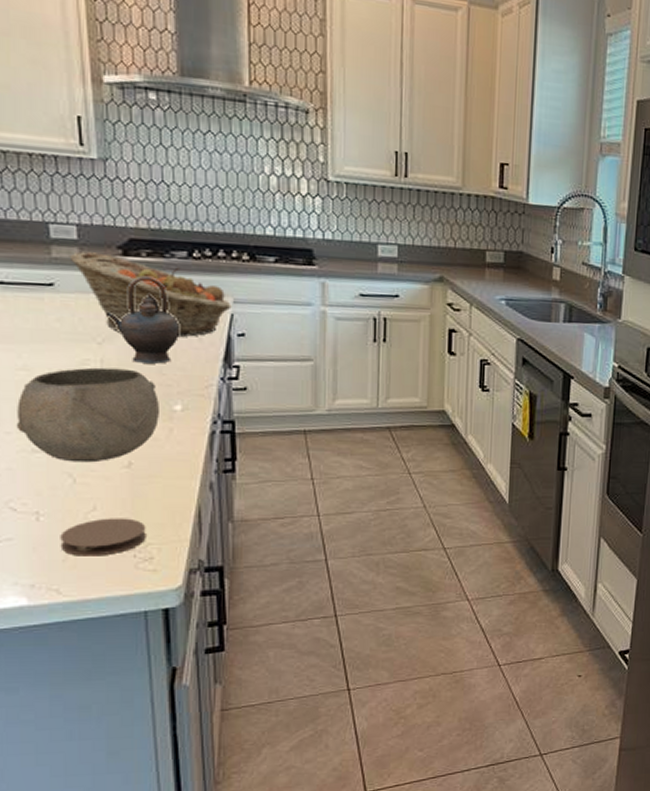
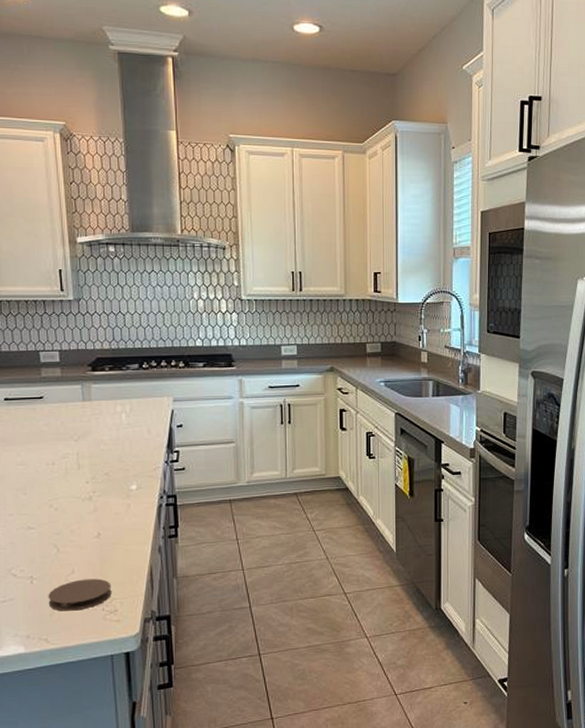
bowl: present [16,367,159,463] -> none [16,459,120,536]
fruit basket: present [69,252,232,337] -> none [54,371,172,431]
teapot: present [105,276,179,364] -> none [79,385,133,454]

